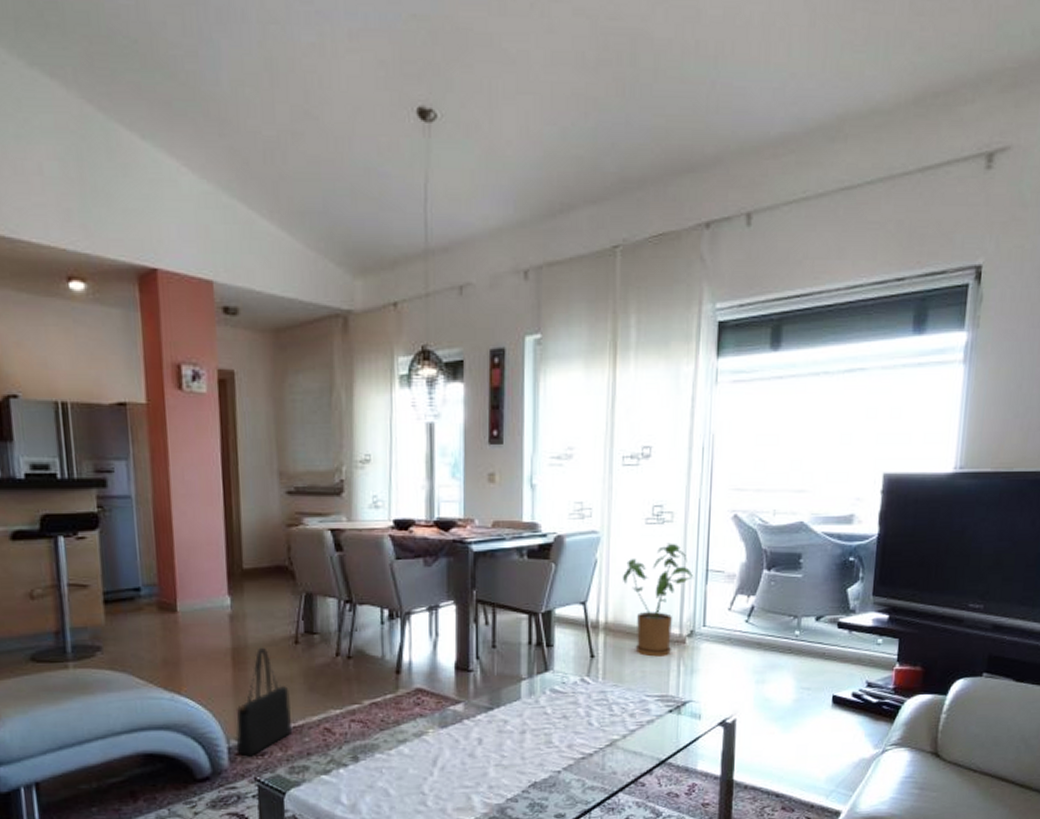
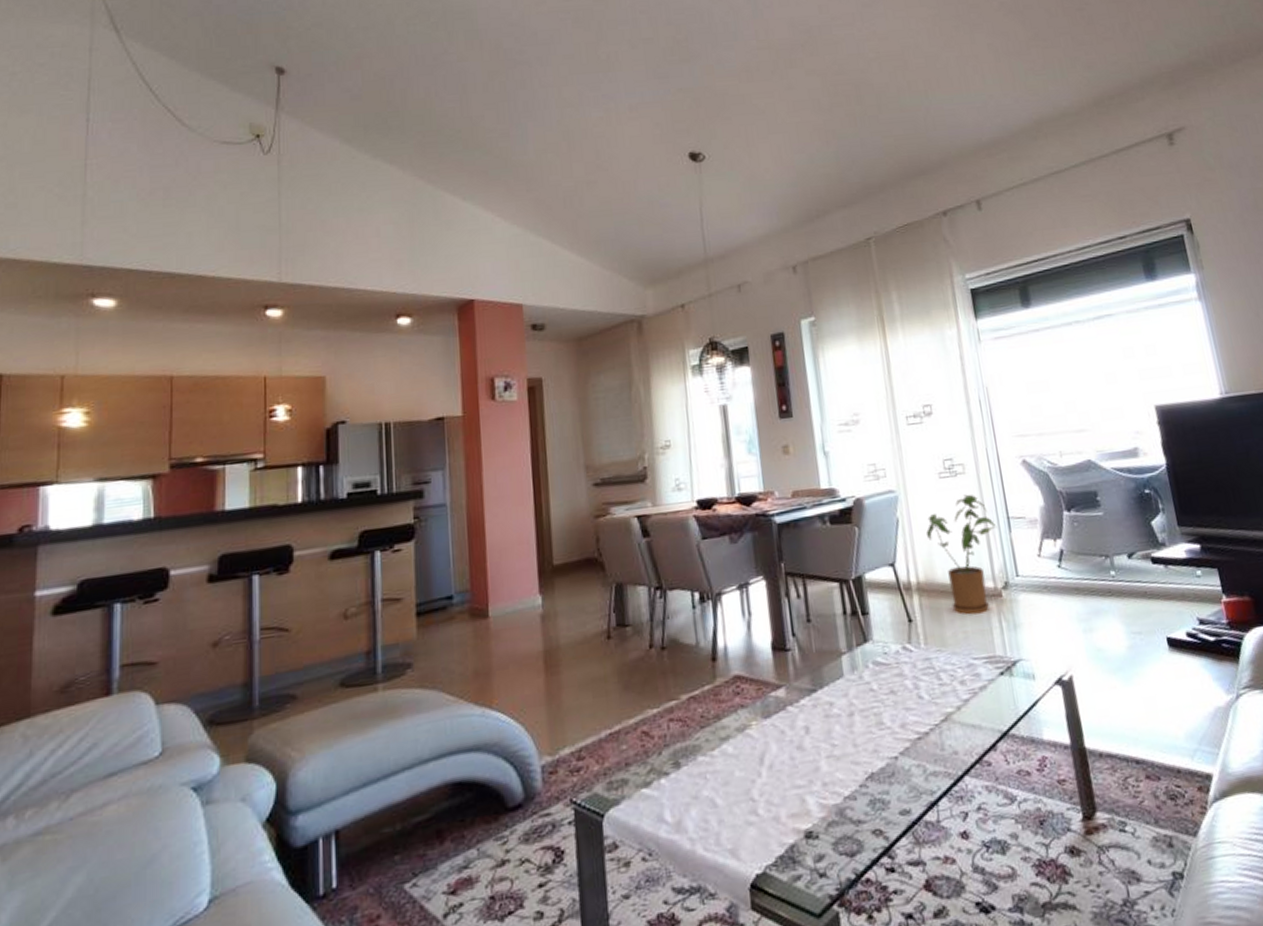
tote bag: present [236,647,292,757] -> none [549,646,608,775]

